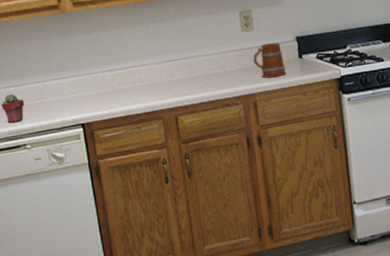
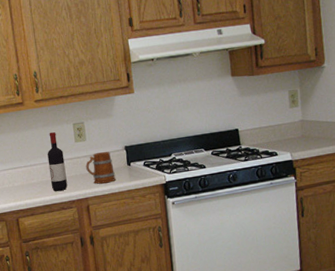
wine bottle: none [210,21,233,86] -> present [47,132,68,191]

